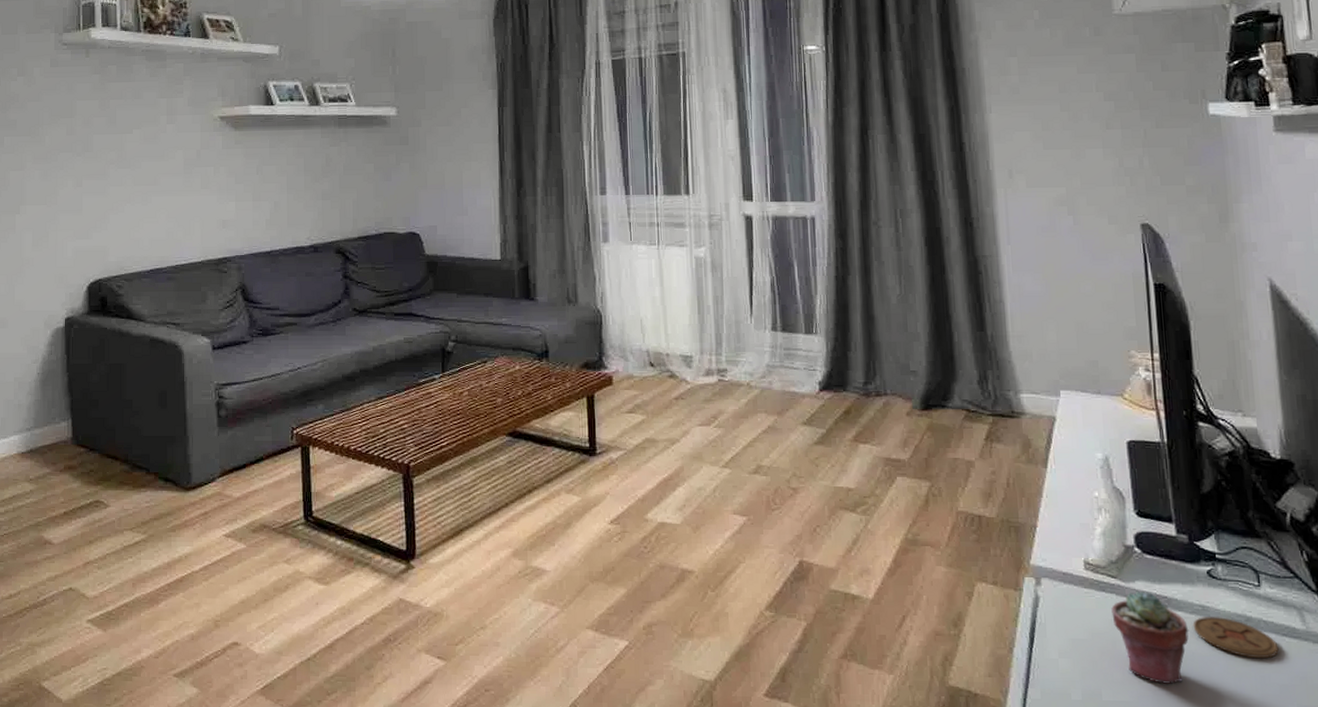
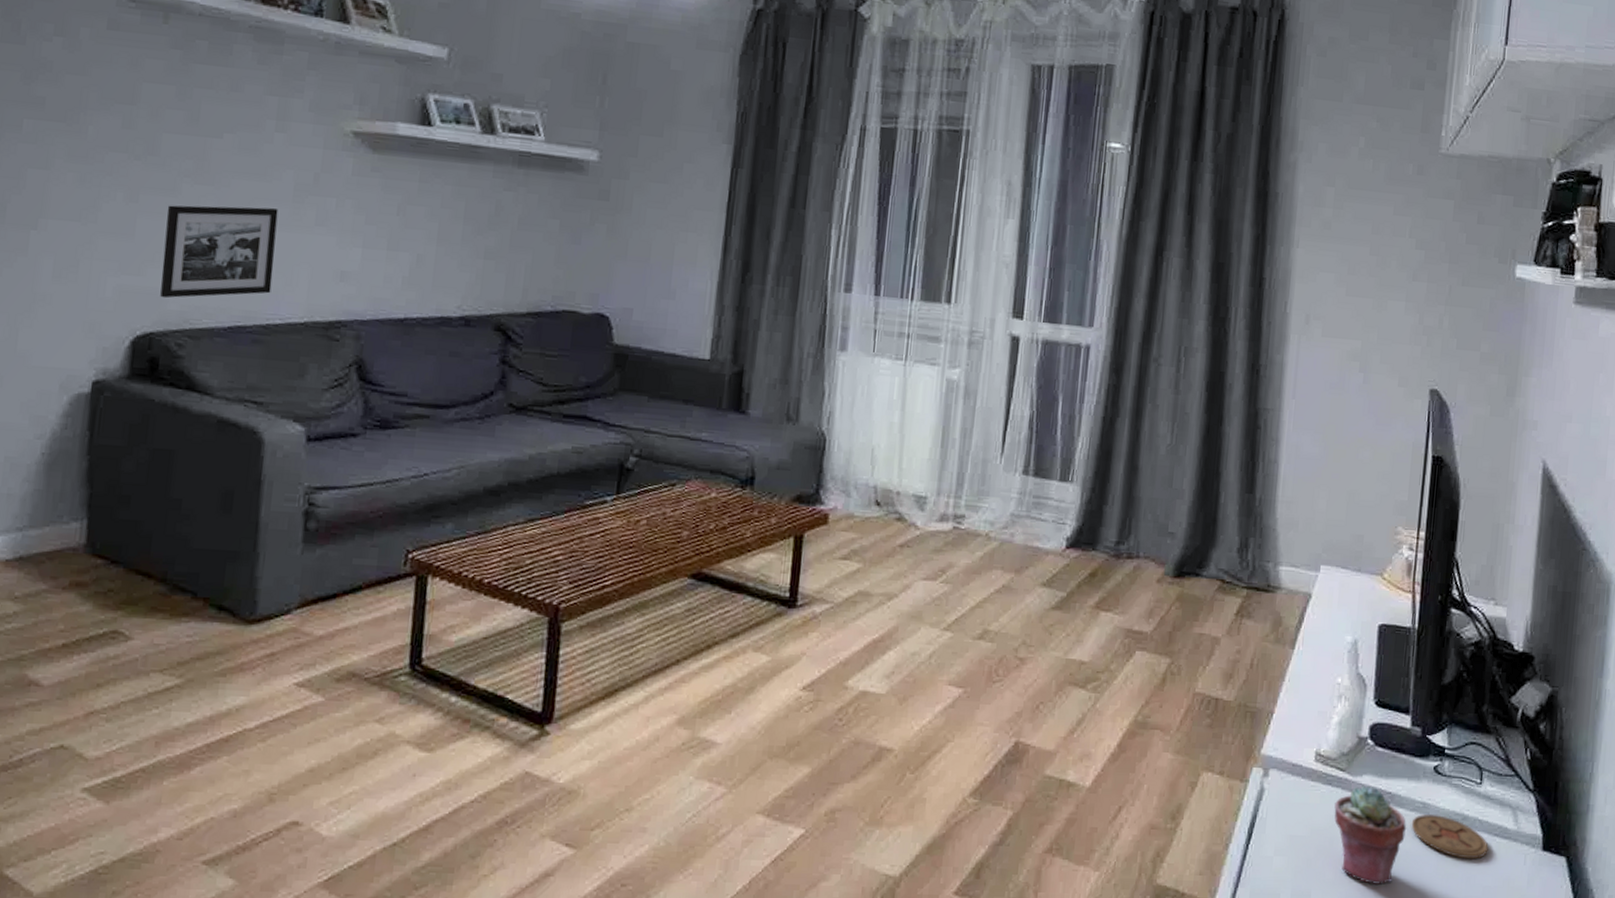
picture frame: none [101,180,176,254] -> present [160,205,279,299]

